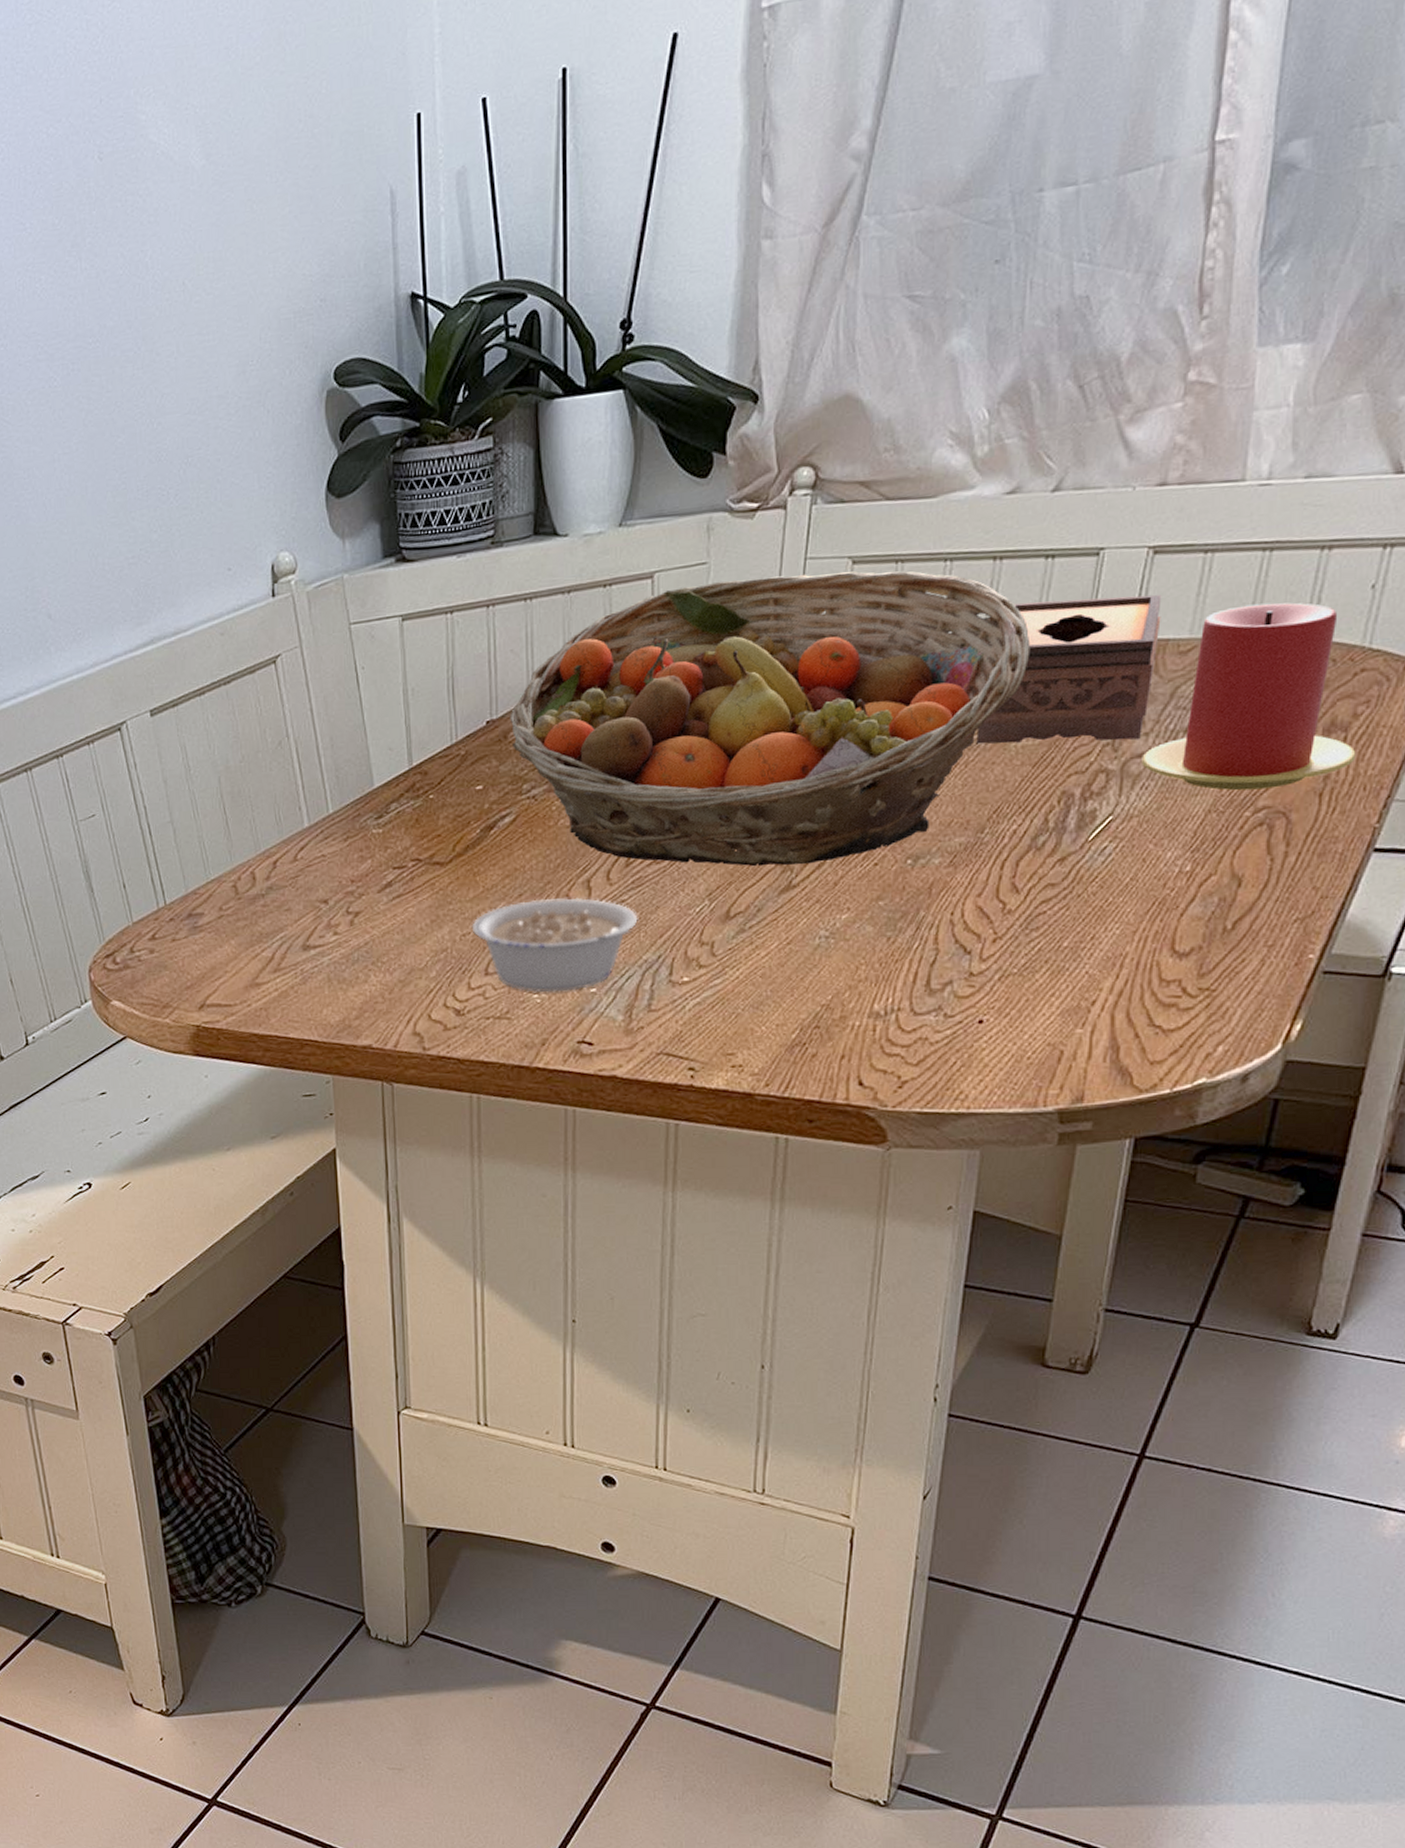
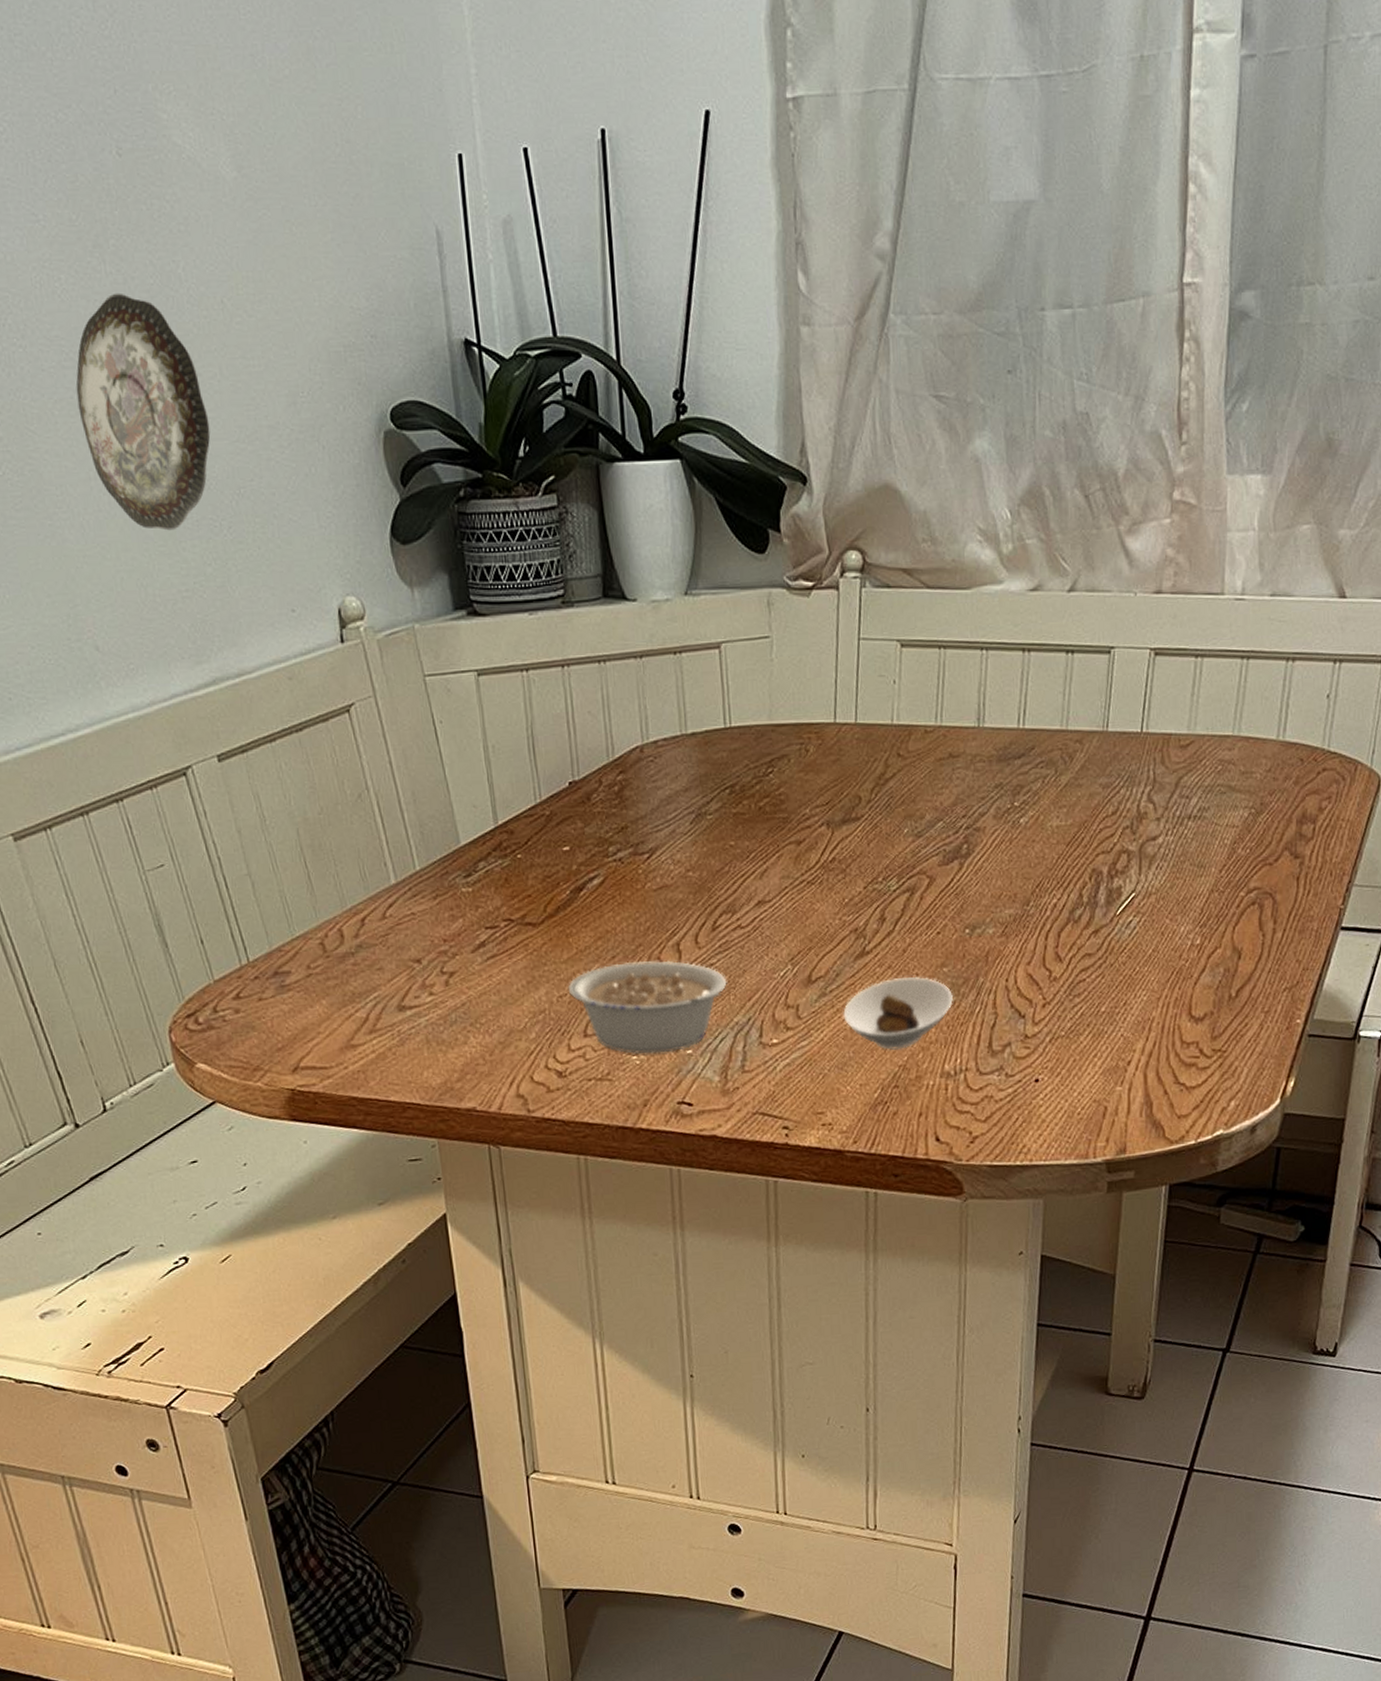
decorative plate: none [47,286,165,503] -> present [76,293,211,531]
fruit basket: present [509,570,1031,867] -> none [591,653,1059,933]
saucer: none [763,911,888,989] -> present [843,977,953,1050]
tissue box: present [976,594,1162,745] -> none [1017,692,1164,824]
candle: present [1142,602,1356,791] -> none [1155,706,1323,873]

